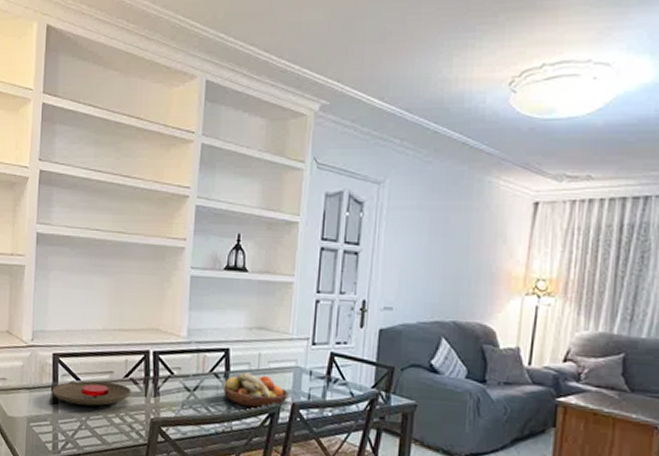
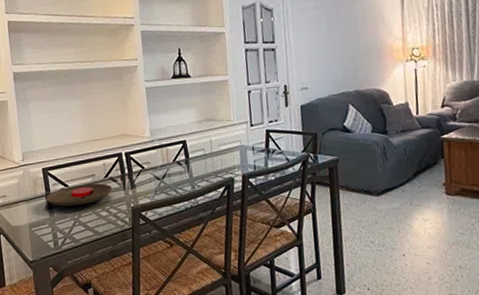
fruit bowl: present [224,373,289,408] -> none [186,156,239,184]

